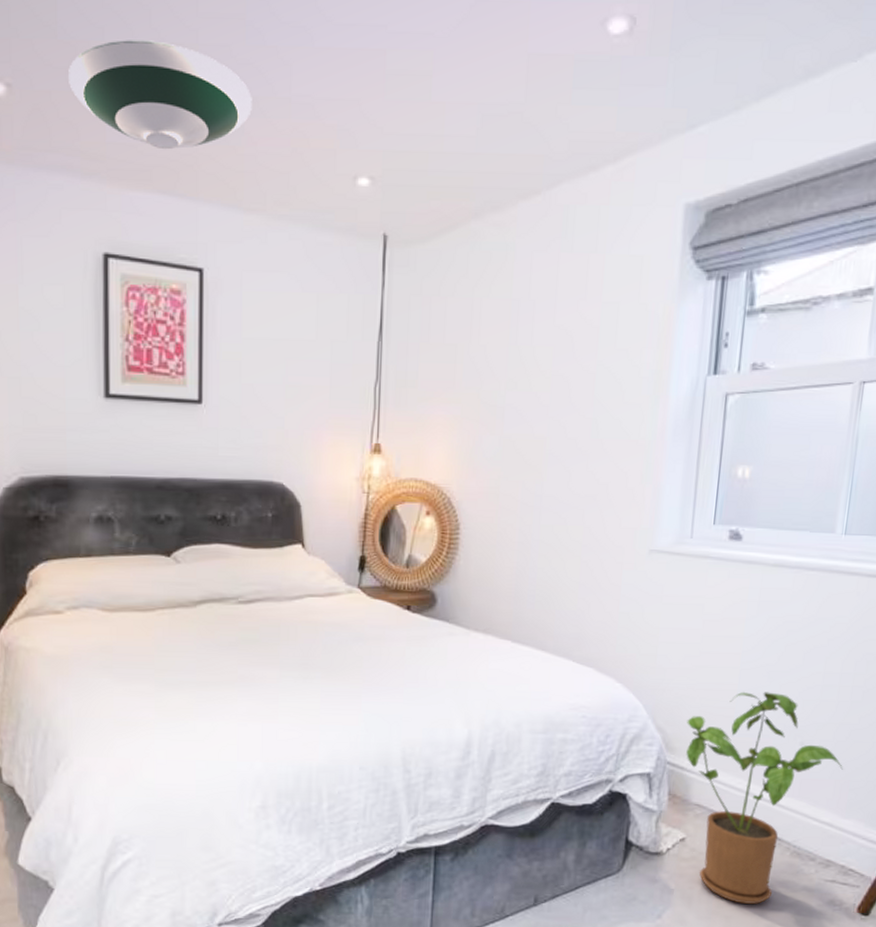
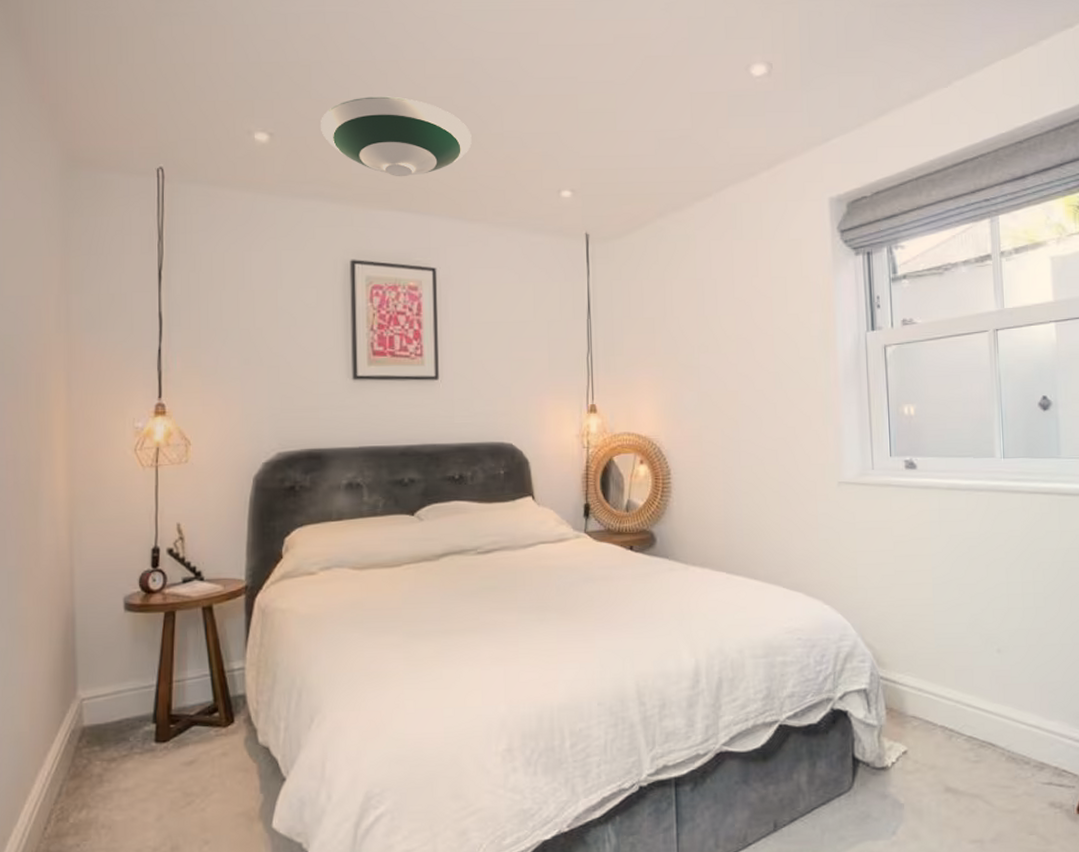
house plant: present [686,691,844,904] -> none [893,604,1040,813]

